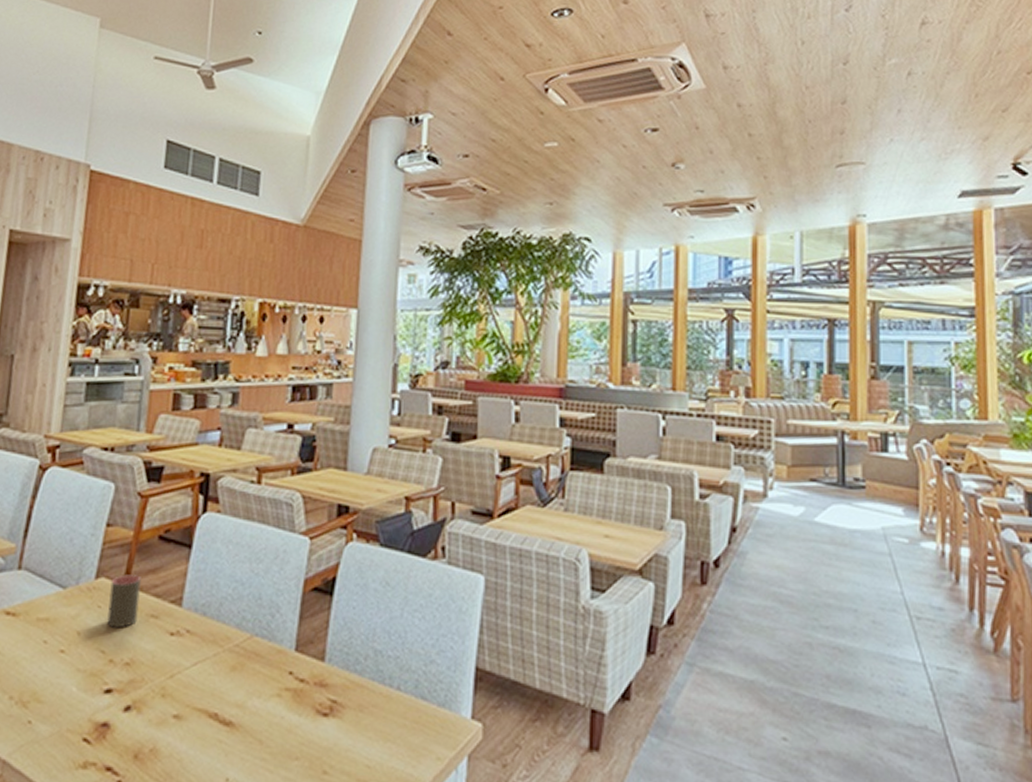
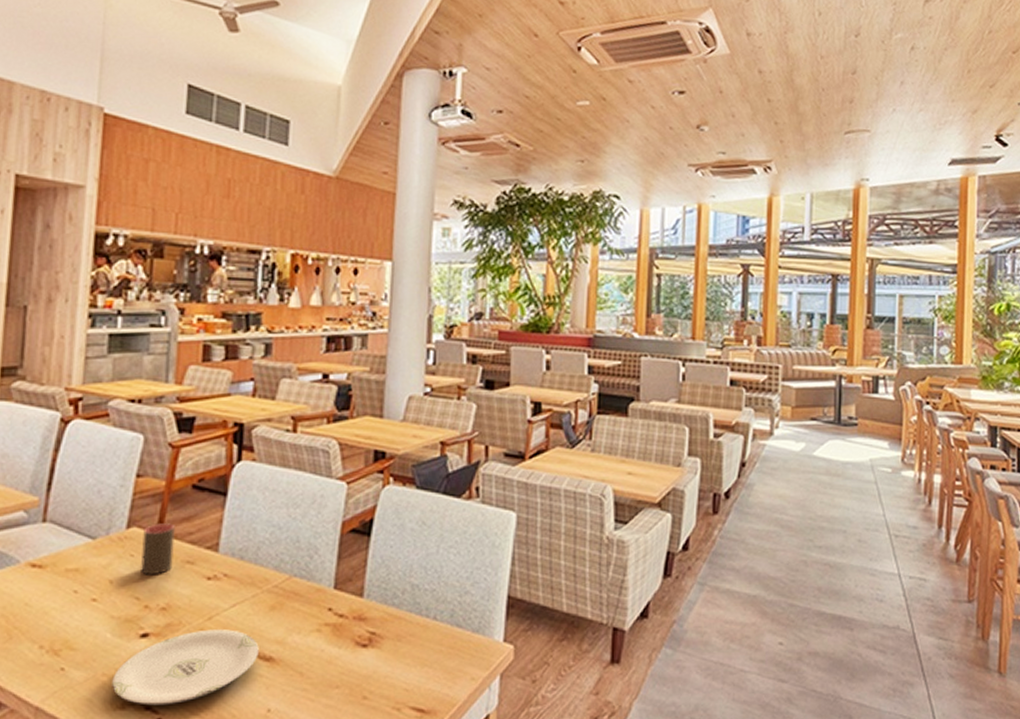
plate: none [75,688,219,767] -> present [112,629,259,706]

